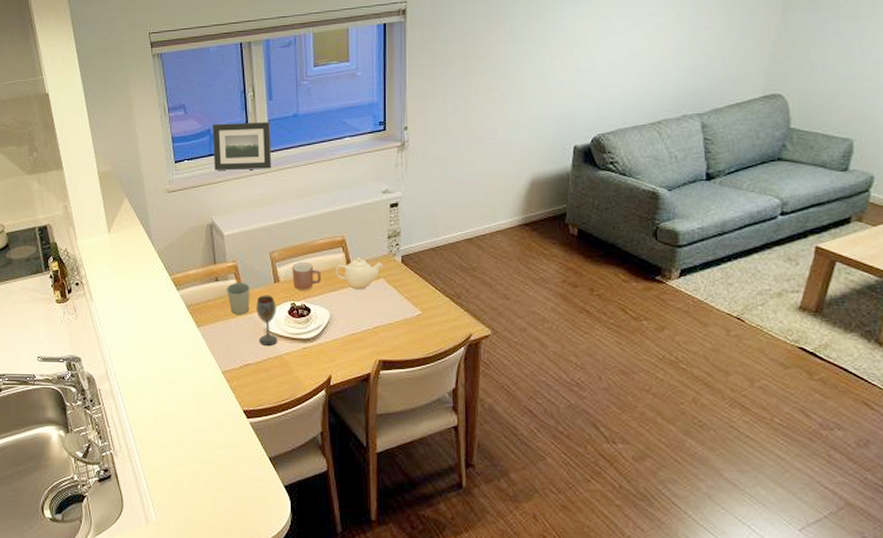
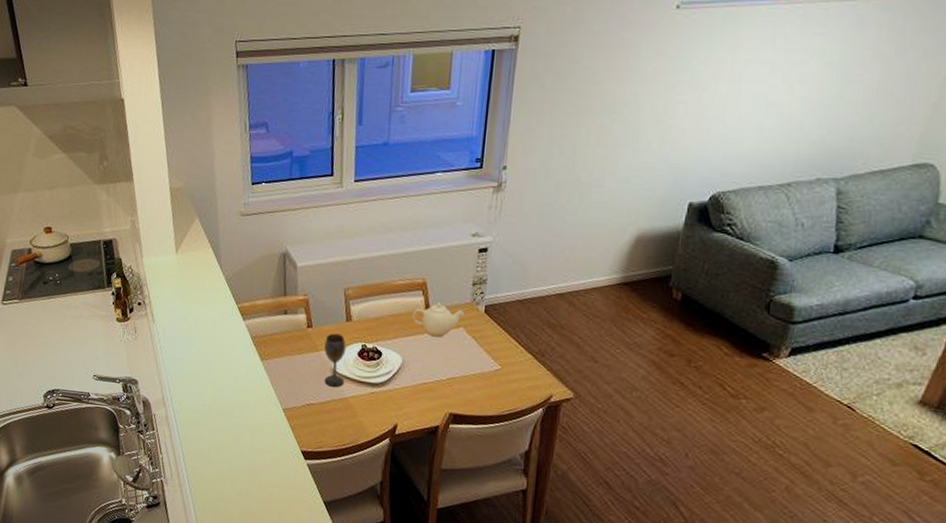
picture frame: present [212,122,272,171] -> none [293,146,358,200]
dixie cup: present [227,282,250,315] -> none [295,317,320,352]
mug: present [292,262,322,291] -> none [365,302,398,333]

